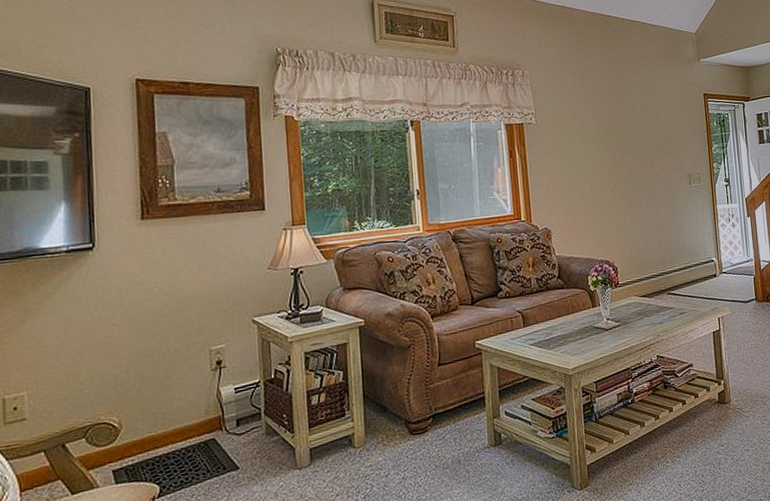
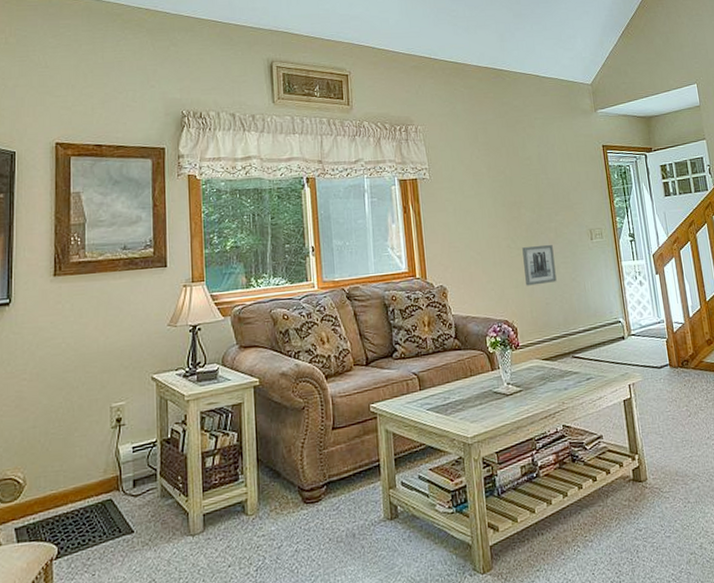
wall art: none [624,188,656,228] -> present [522,244,557,286]

